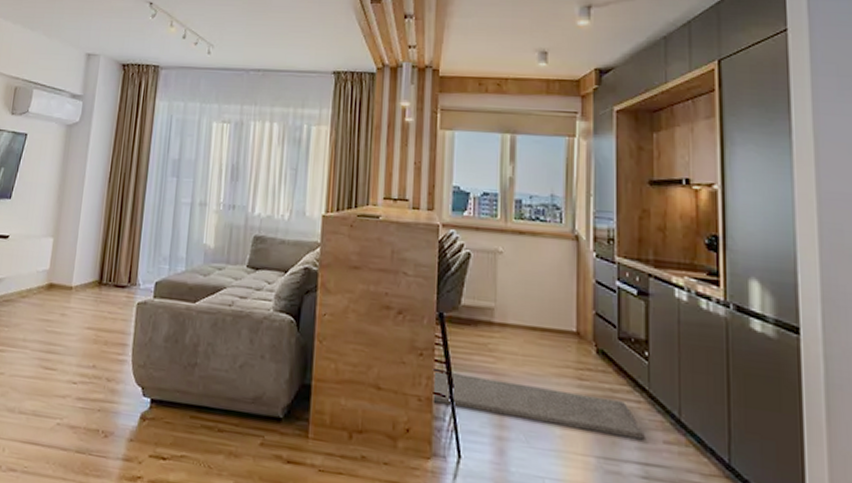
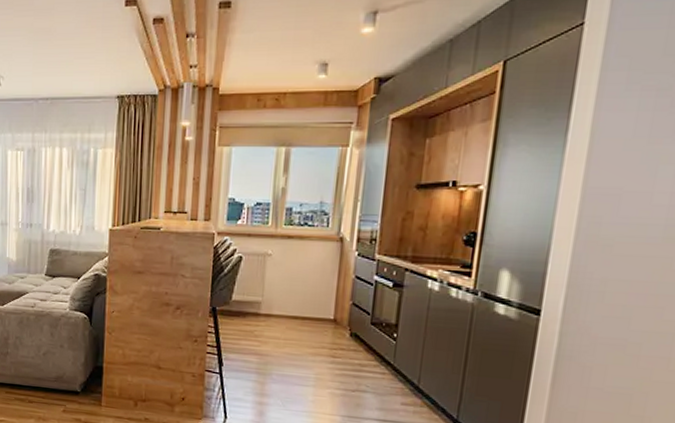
rug: present [431,369,645,440] -> none [203,352,386,402]

